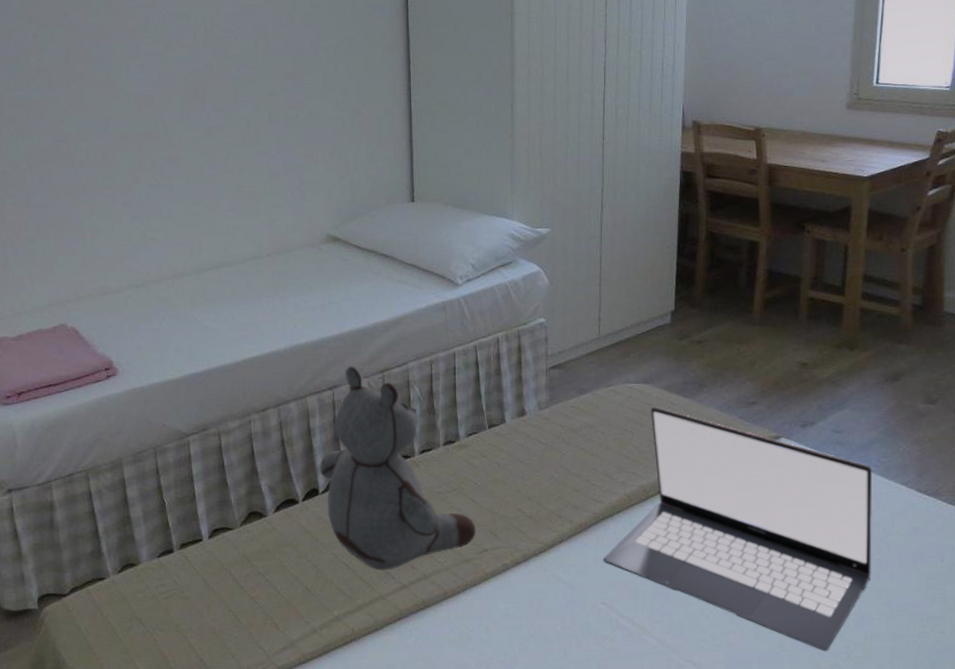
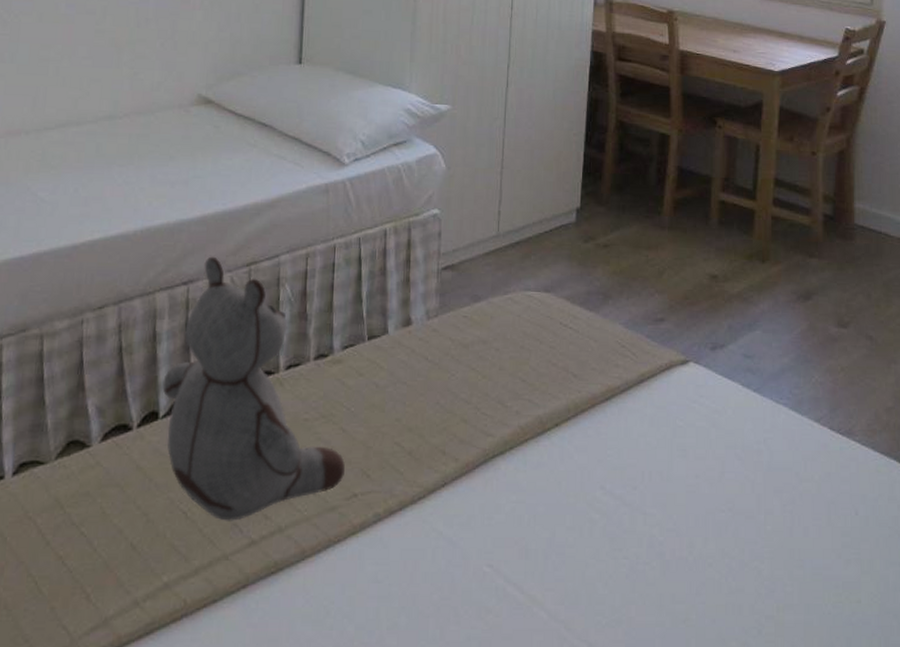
laptop: present [603,406,873,651] -> none [491,319,785,627]

